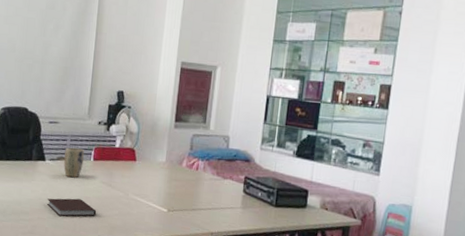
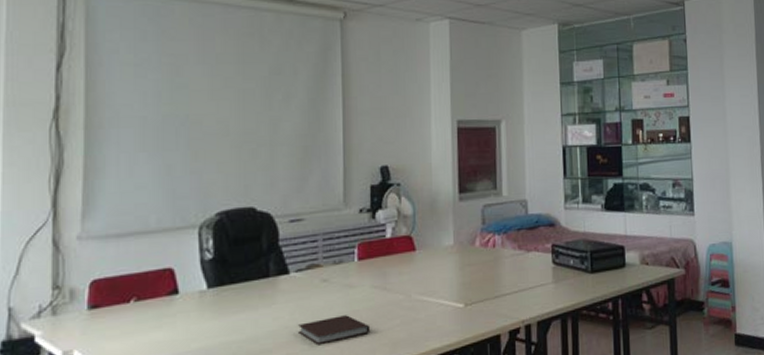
plant pot: present [64,147,84,178] -> none [317,248,344,290]

